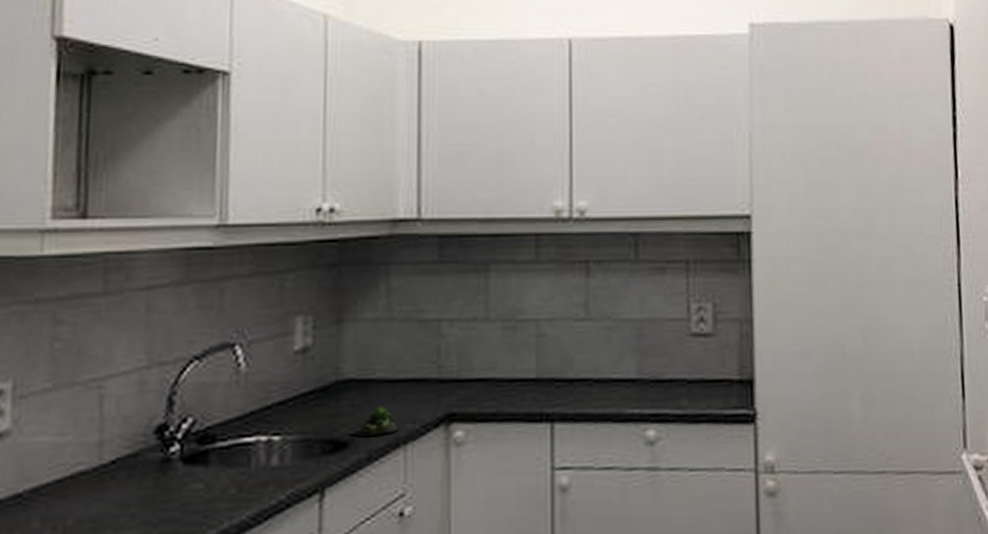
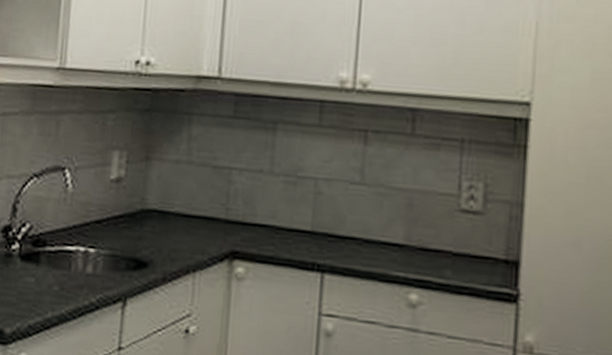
succulent plant: present [348,406,399,436] -> none [148,236,190,261]

